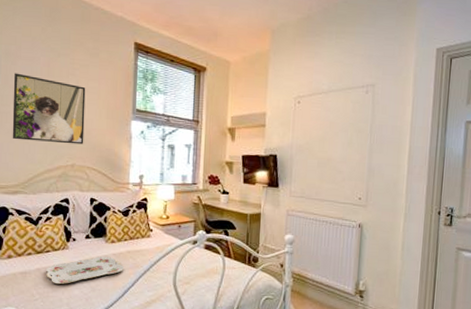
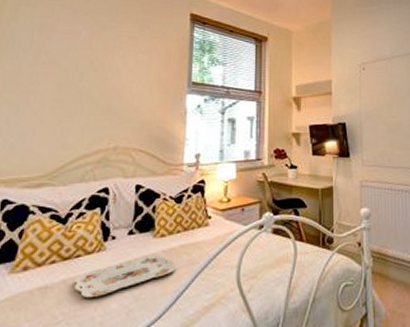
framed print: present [12,73,86,145] -> none [40,47,134,124]

